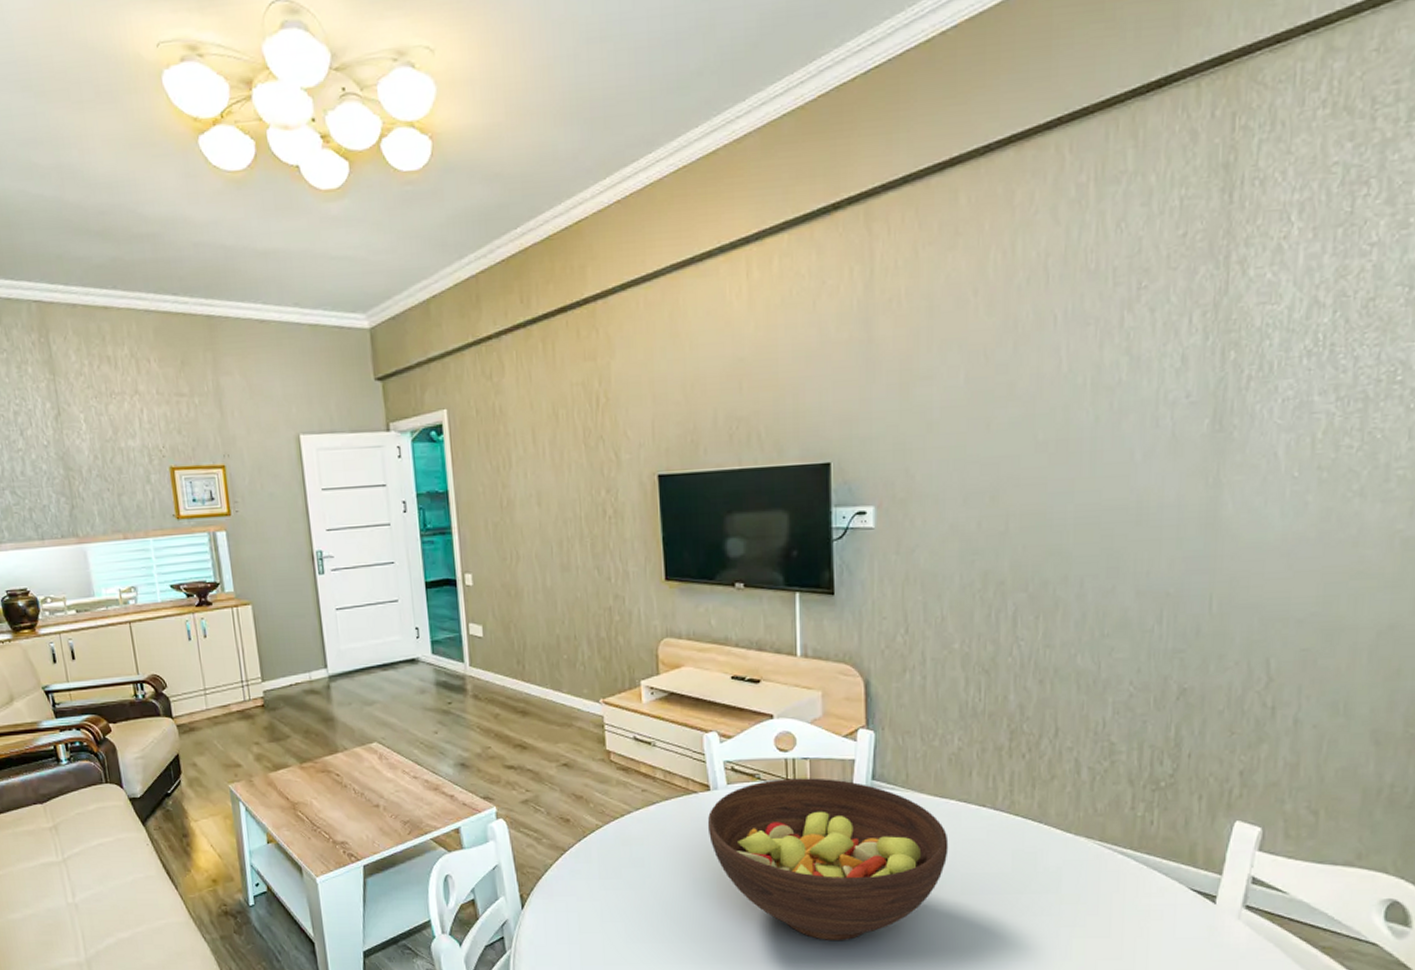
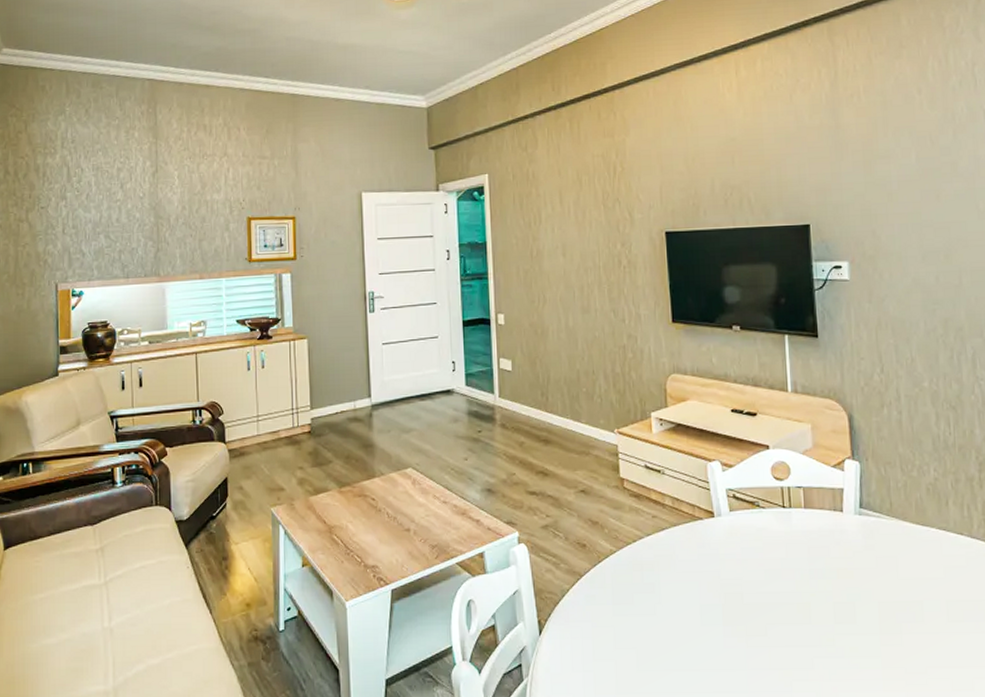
fruit bowl: present [707,778,949,940] -> none [712,506,933,668]

